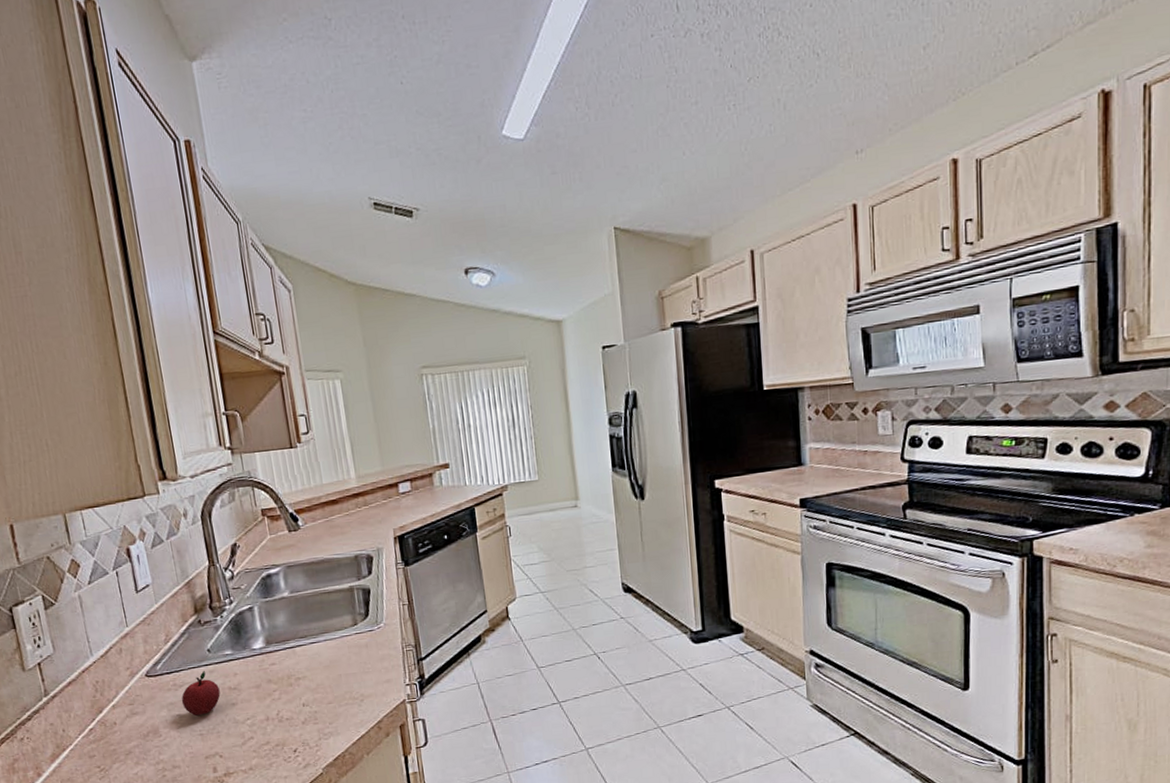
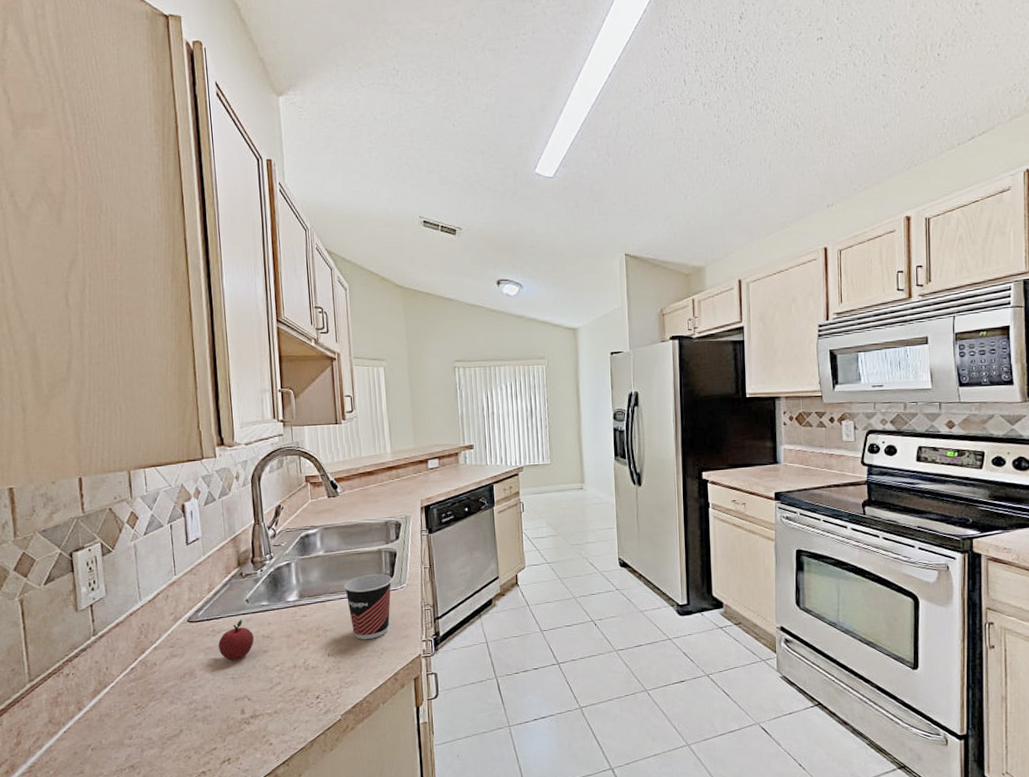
cup: none [314,614,368,687] -> present [344,574,393,639]

